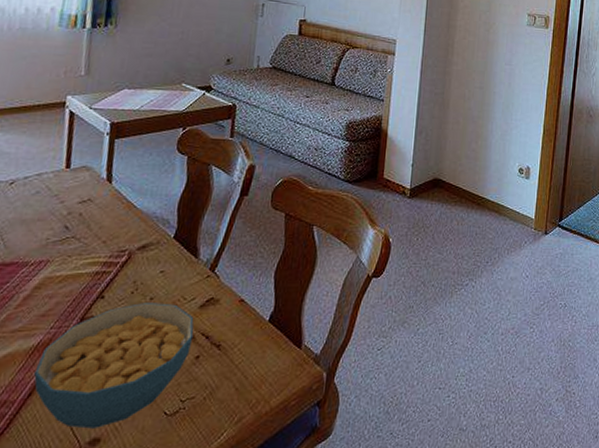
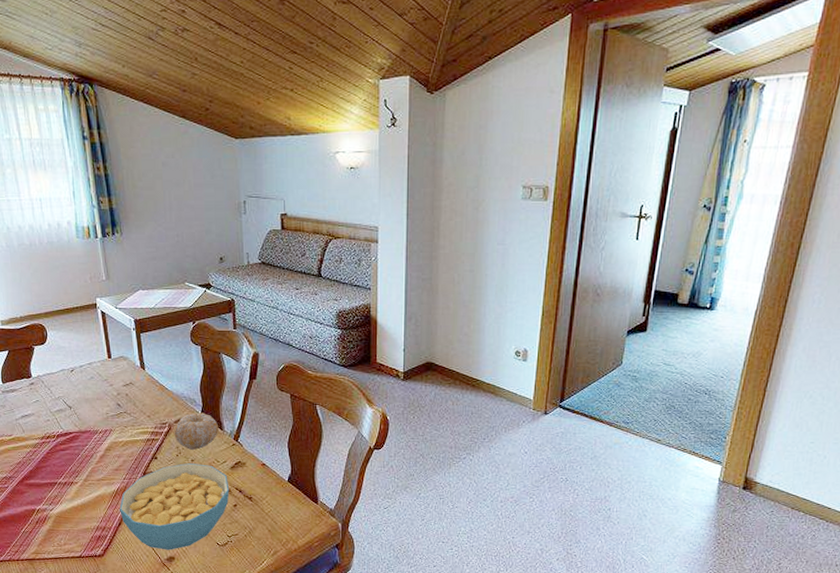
fruit: none [133,236,194,284] -> present [174,412,219,450]

